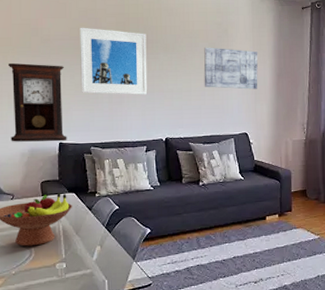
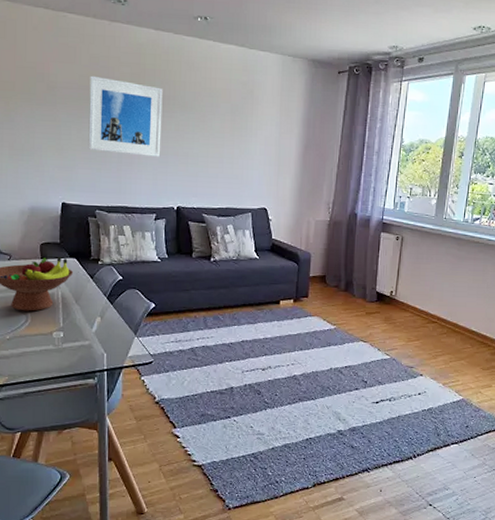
pendulum clock: present [7,63,67,142] -> none [9,111,72,202]
wall art: present [204,47,258,90] -> none [223,109,285,161]

